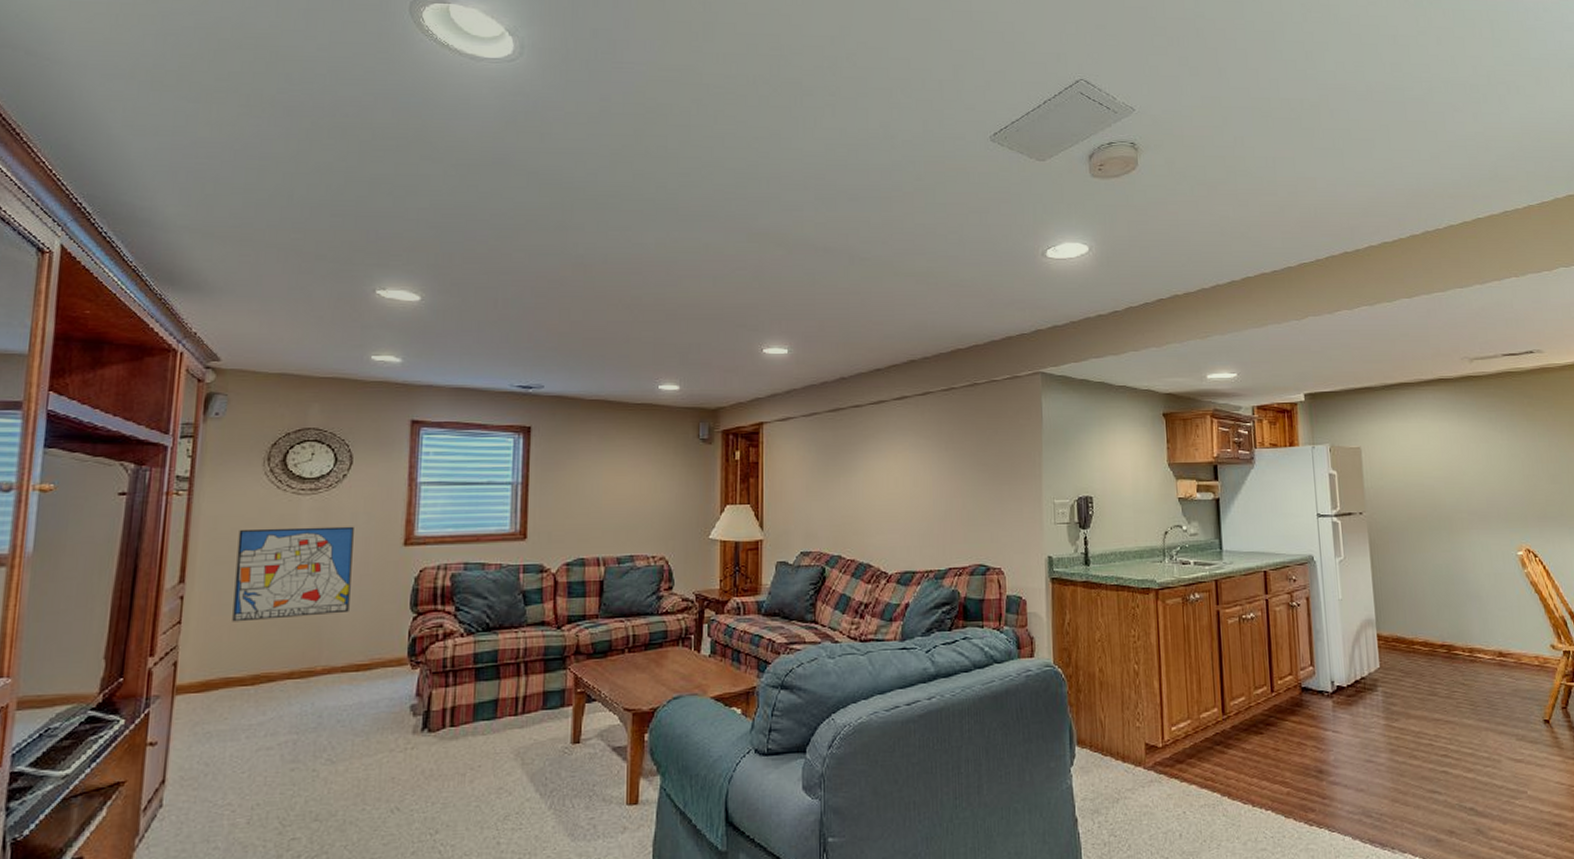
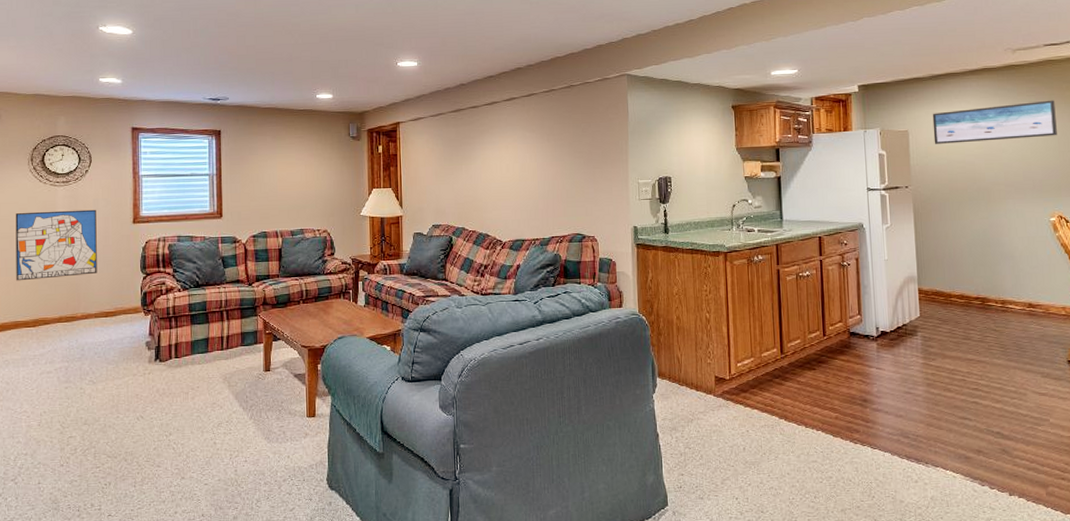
wall art: none [1386,417,1521,464] -> present [932,100,1057,144]

